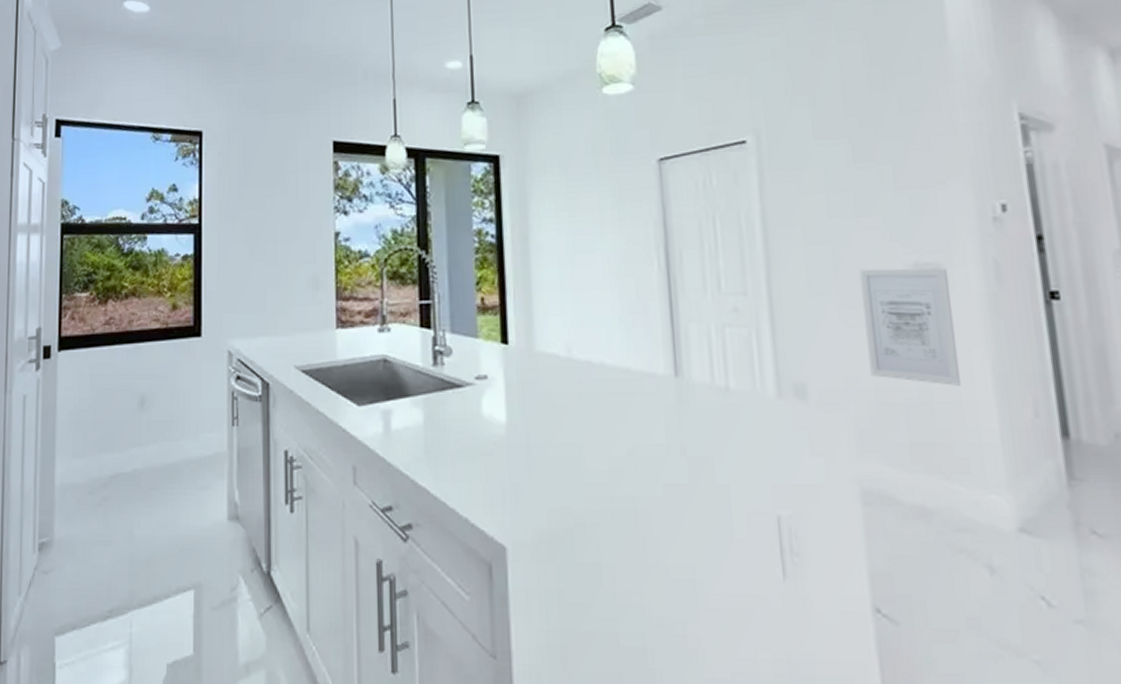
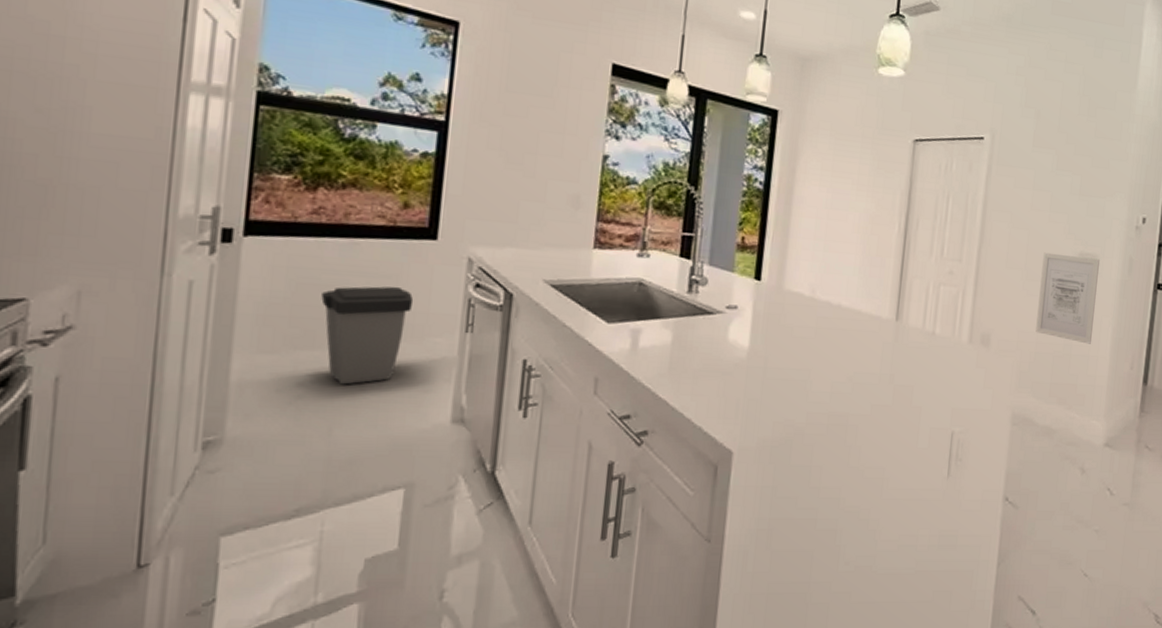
trash can: none [116,386,187,485] -> present [321,286,414,385]

